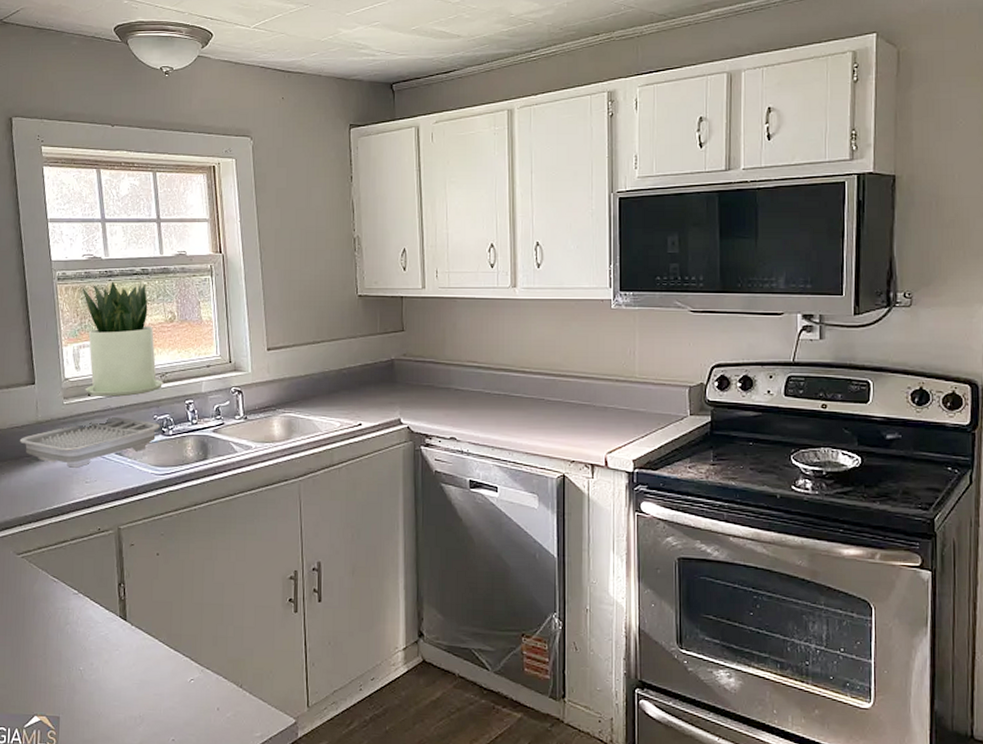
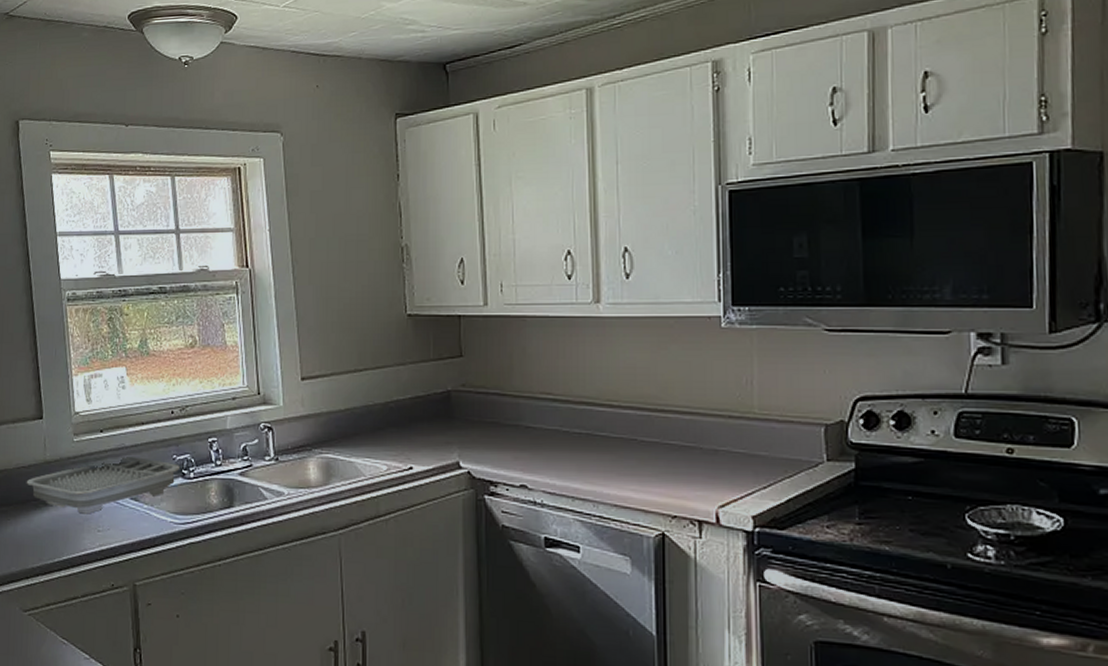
planter: present [81,281,164,397] -> none [93,301,184,434]

